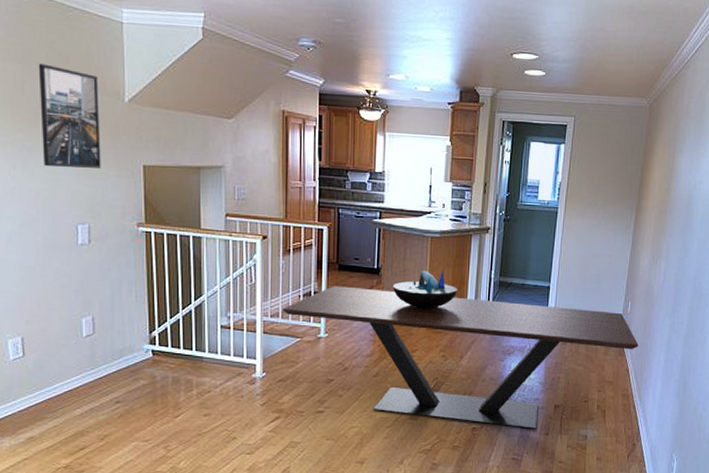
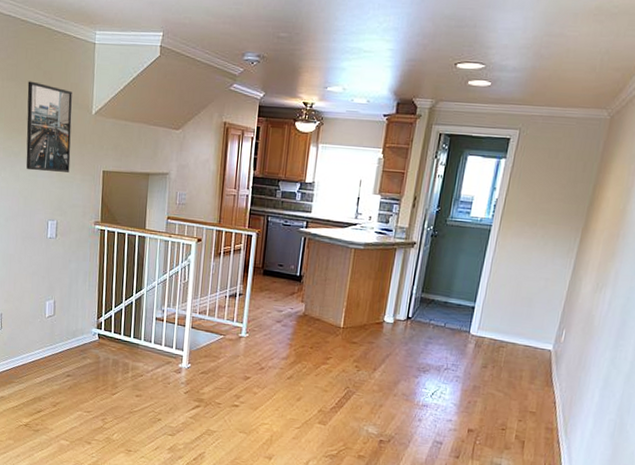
dining table: present [283,286,638,428] -> none [210,289,570,450]
decorative bowl: present [393,270,457,309] -> none [313,281,377,319]

